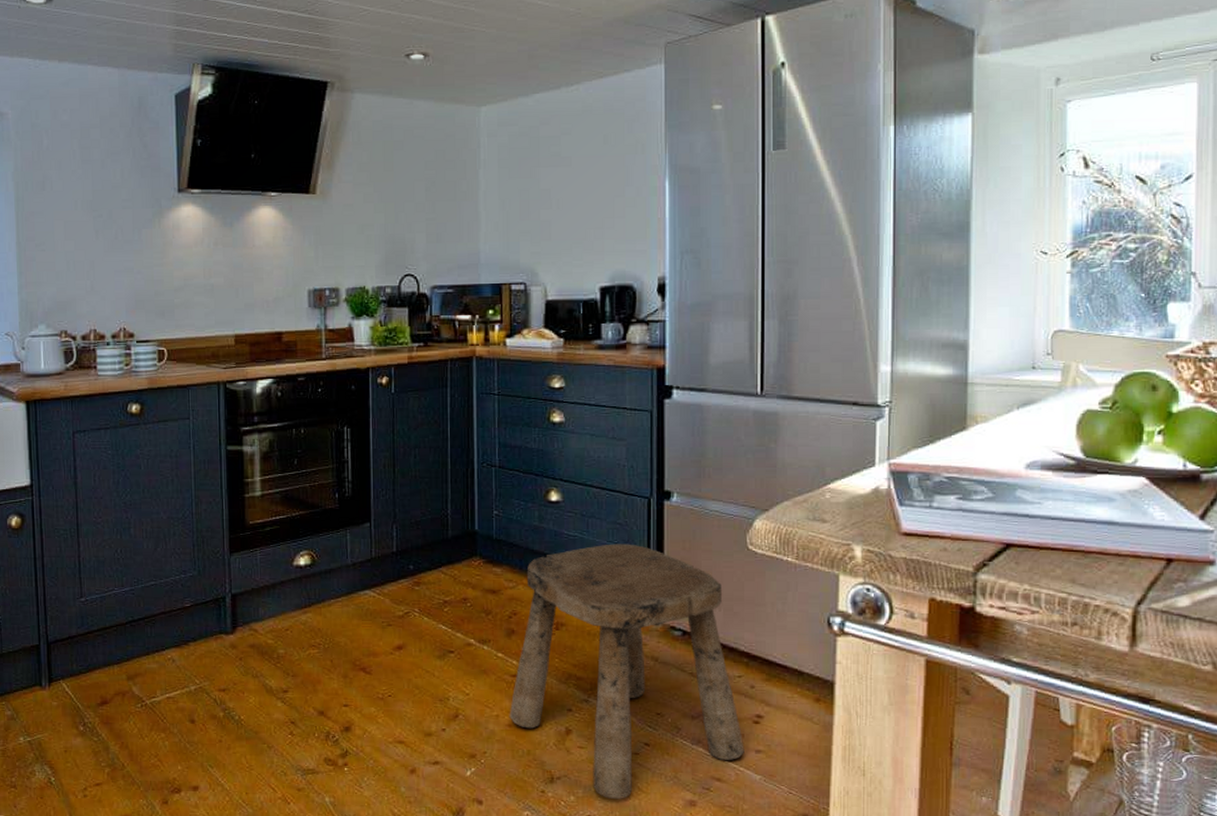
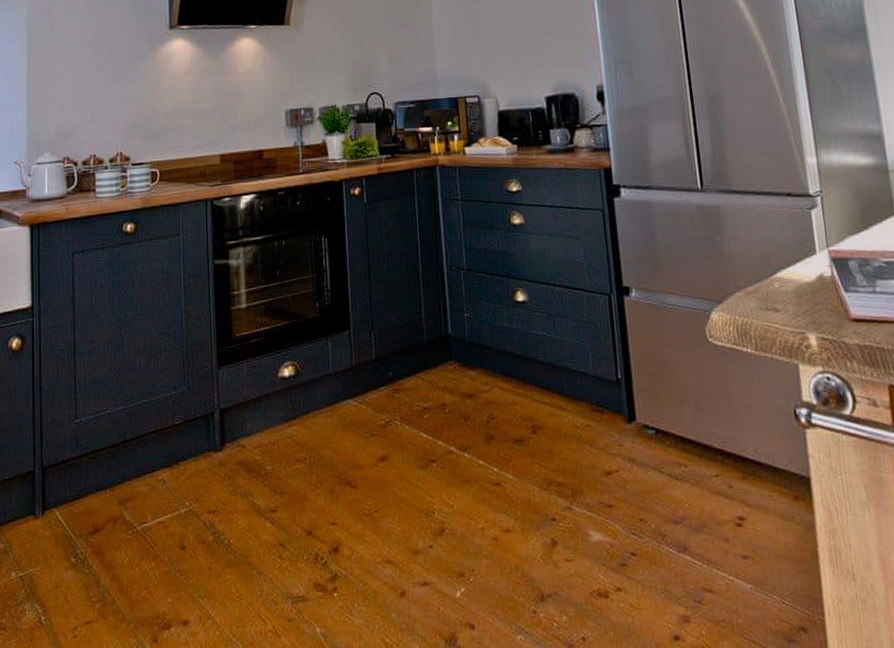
stool: present [509,544,744,800] -> none [494,341,732,619]

